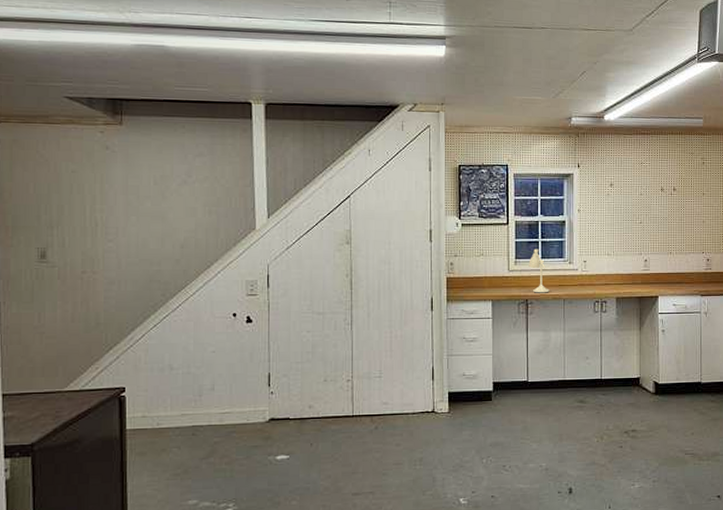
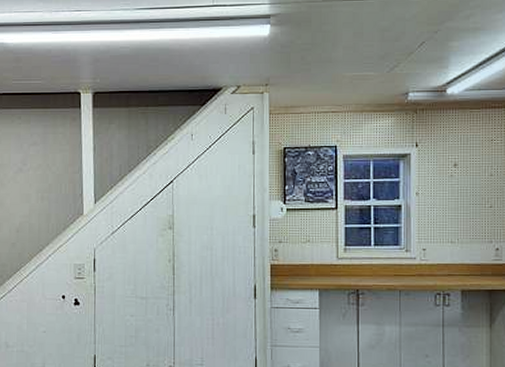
desk lamp: present [528,249,549,293] -> none [359,235,383,283]

